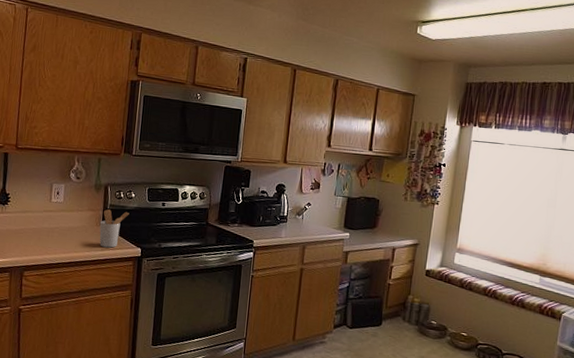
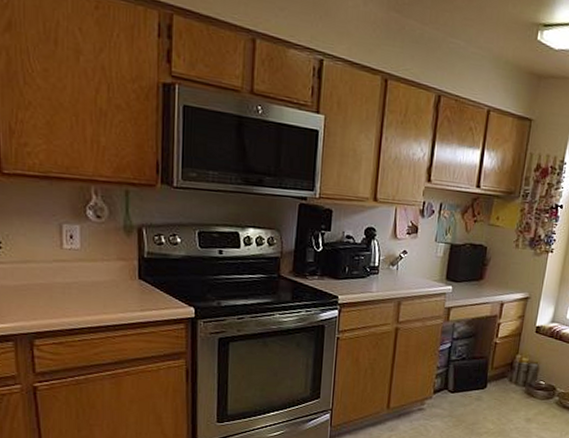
utensil holder: present [99,209,129,248] -> none [135,258,175,308]

